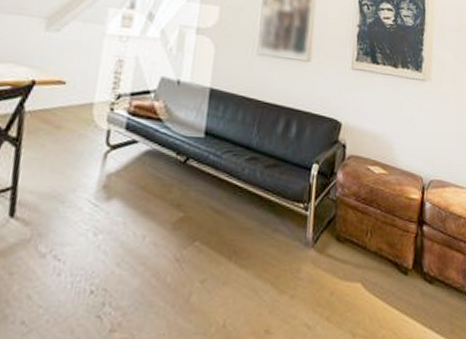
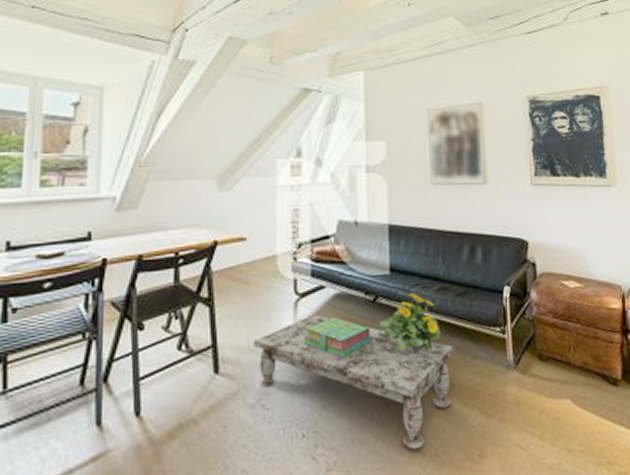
coffee table: none [54,168,256,318] -> present [253,314,454,450]
stack of books: none [106,172,177,217] -> present [303,316,372,359]
flowering plant: none [186,159,246,220] -> present [379,293,441,352]

